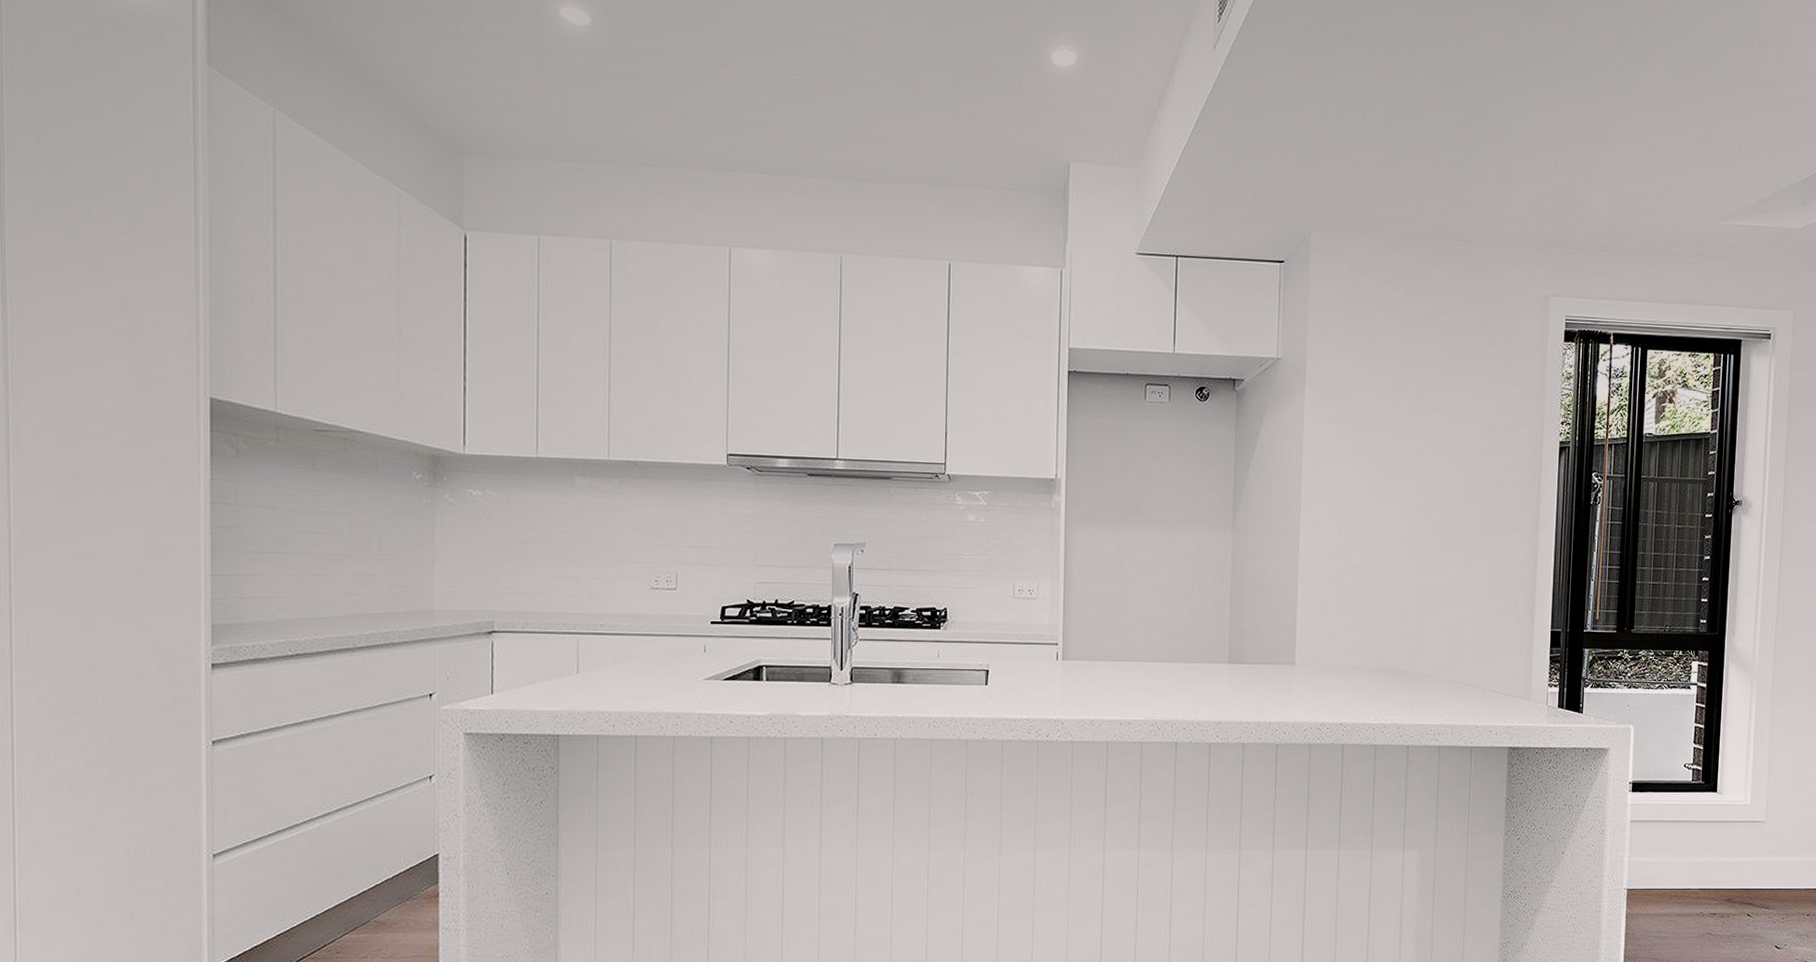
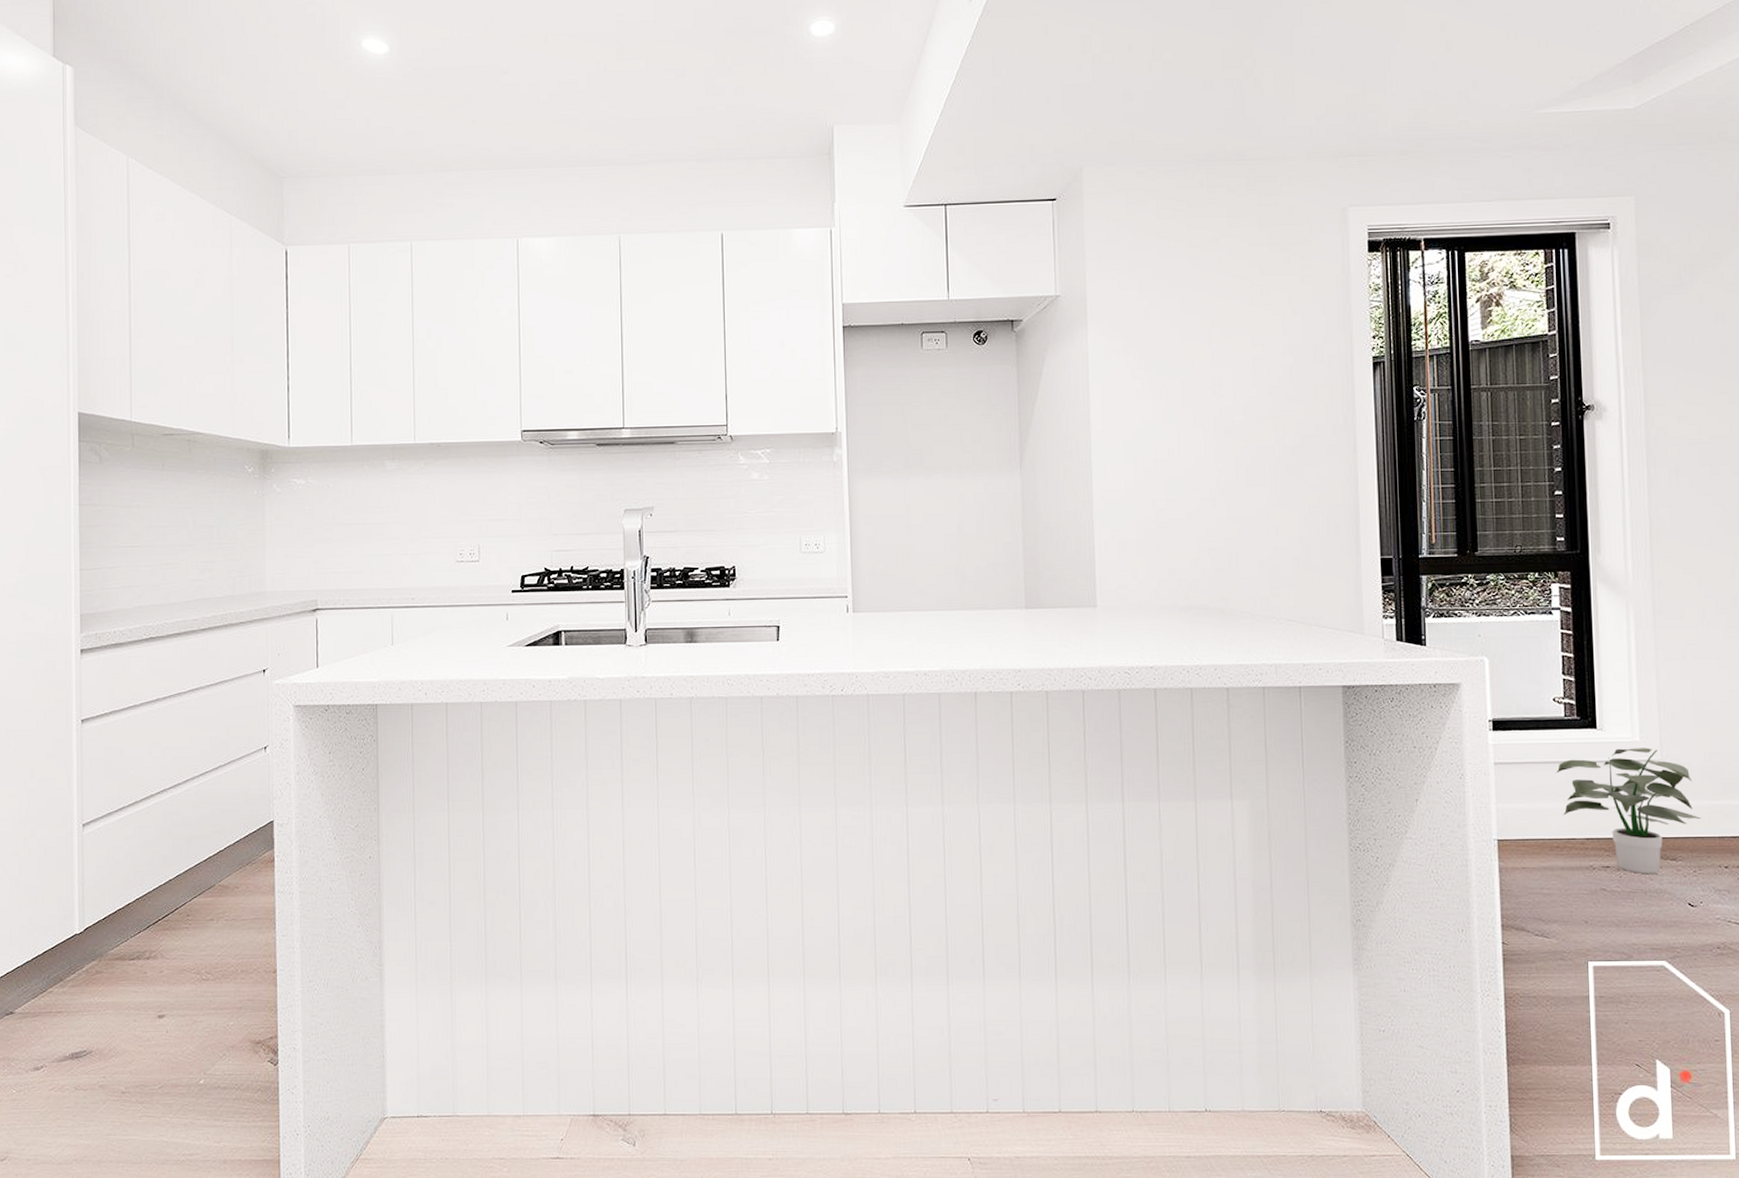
potted plant: none [1681,810,1793,921] -> present [1556,748,1702,875]

